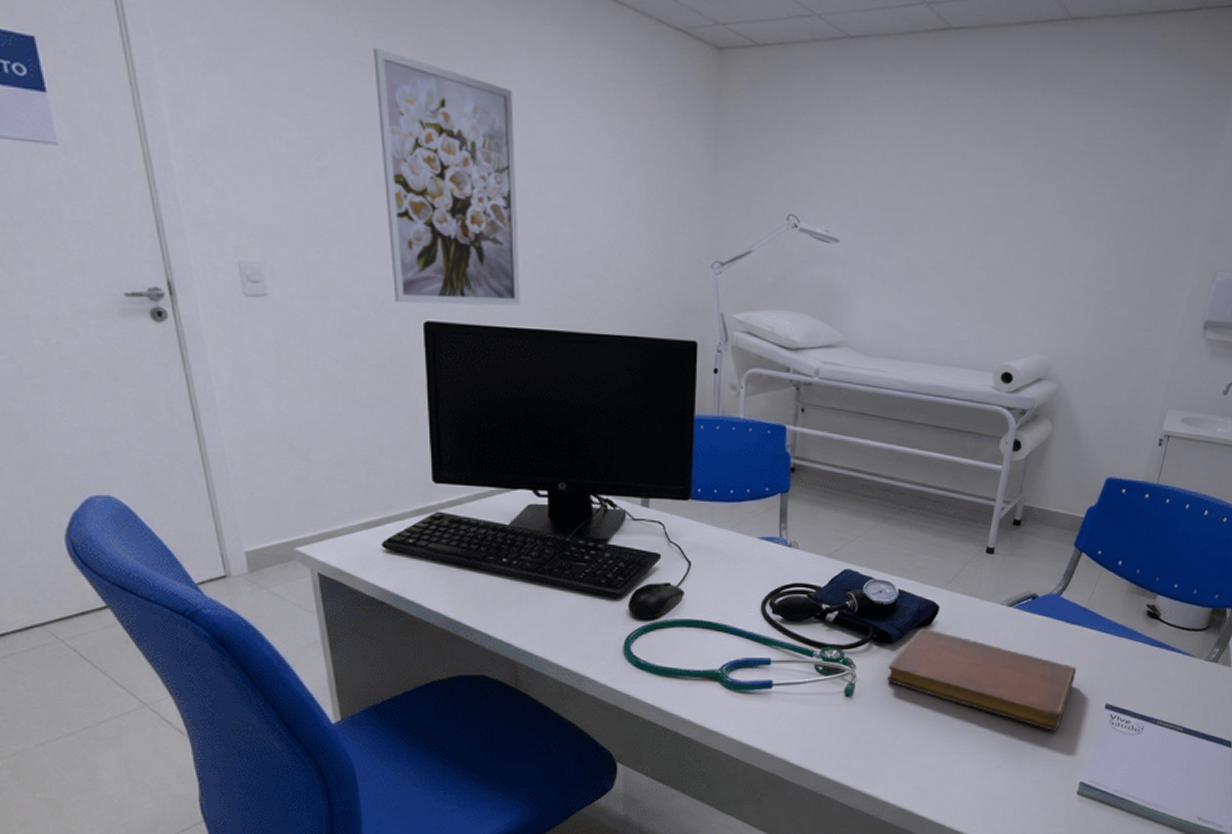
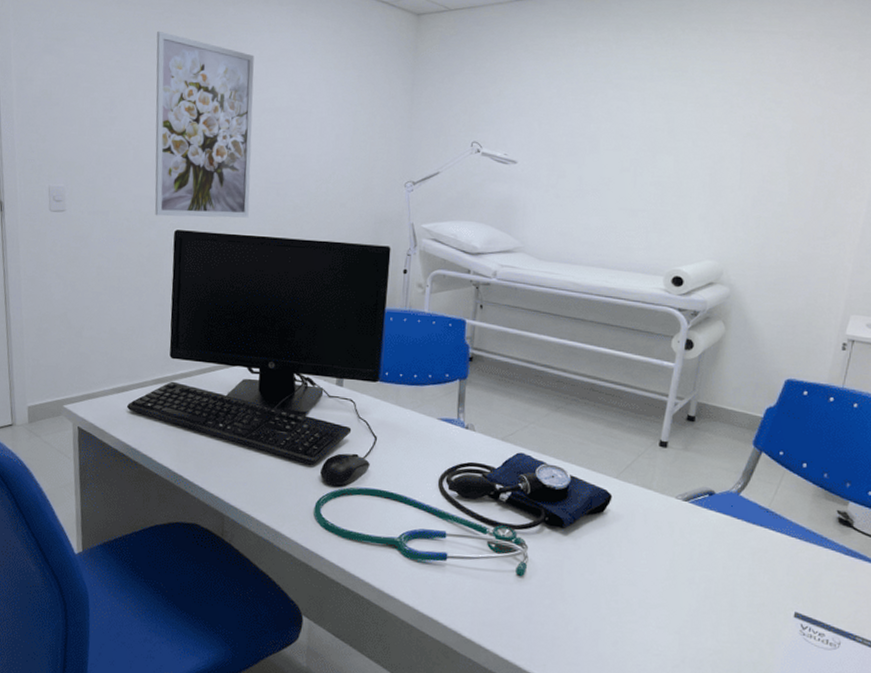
notebook: present [887,628,1076,731] -> none [559,515,760,635]

